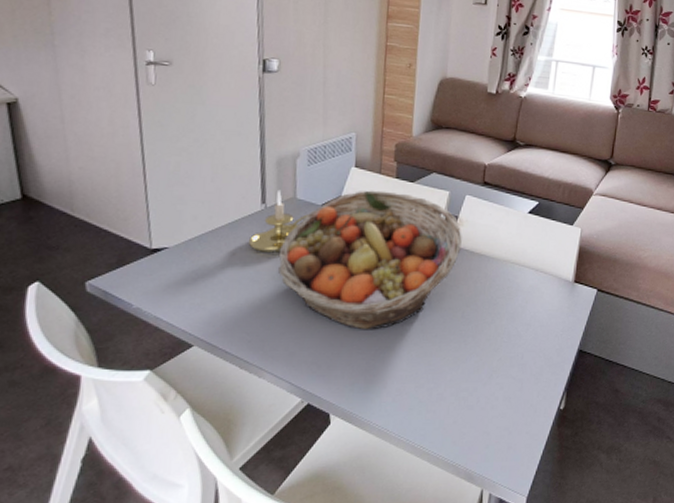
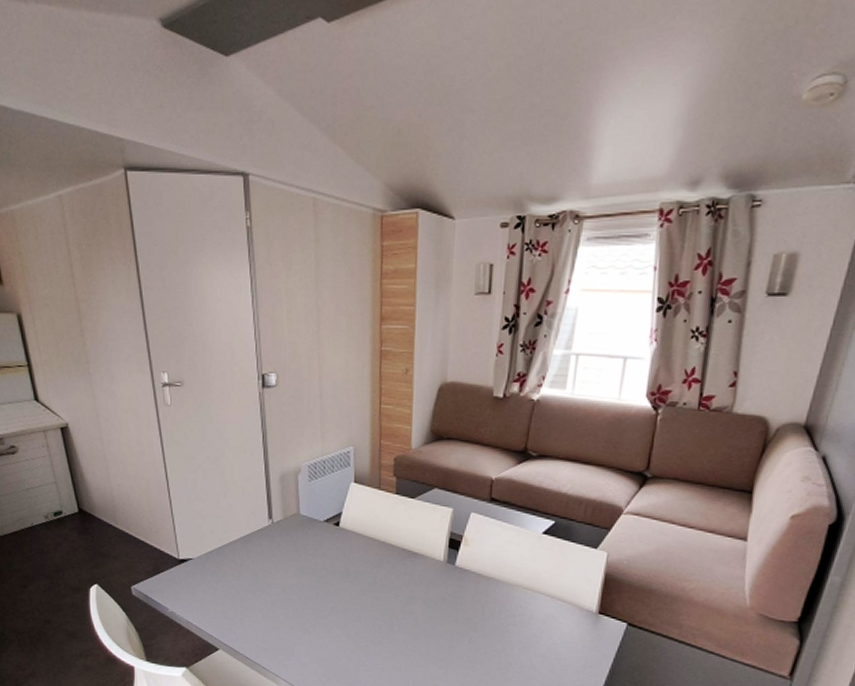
candle holder: present [248,191,308,253] -> none [259,506,312,567]
fruit basket: present [278,190,462,330] -> none [286,506,468,649]

